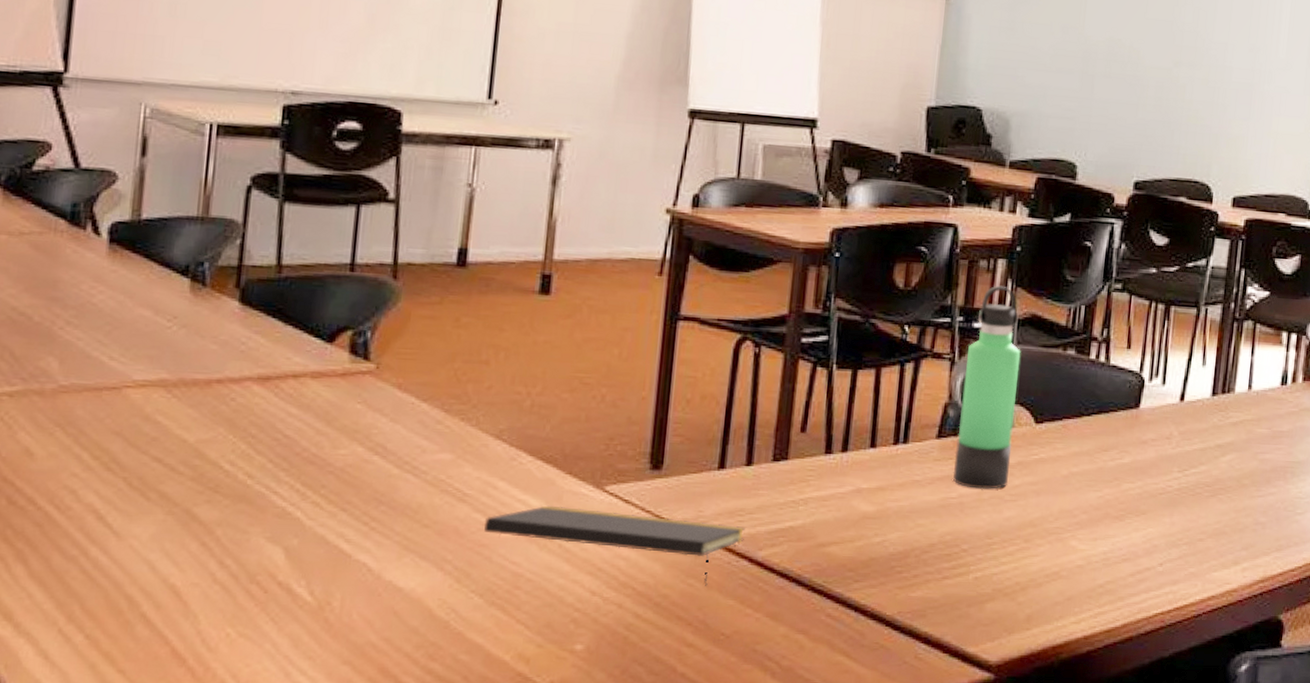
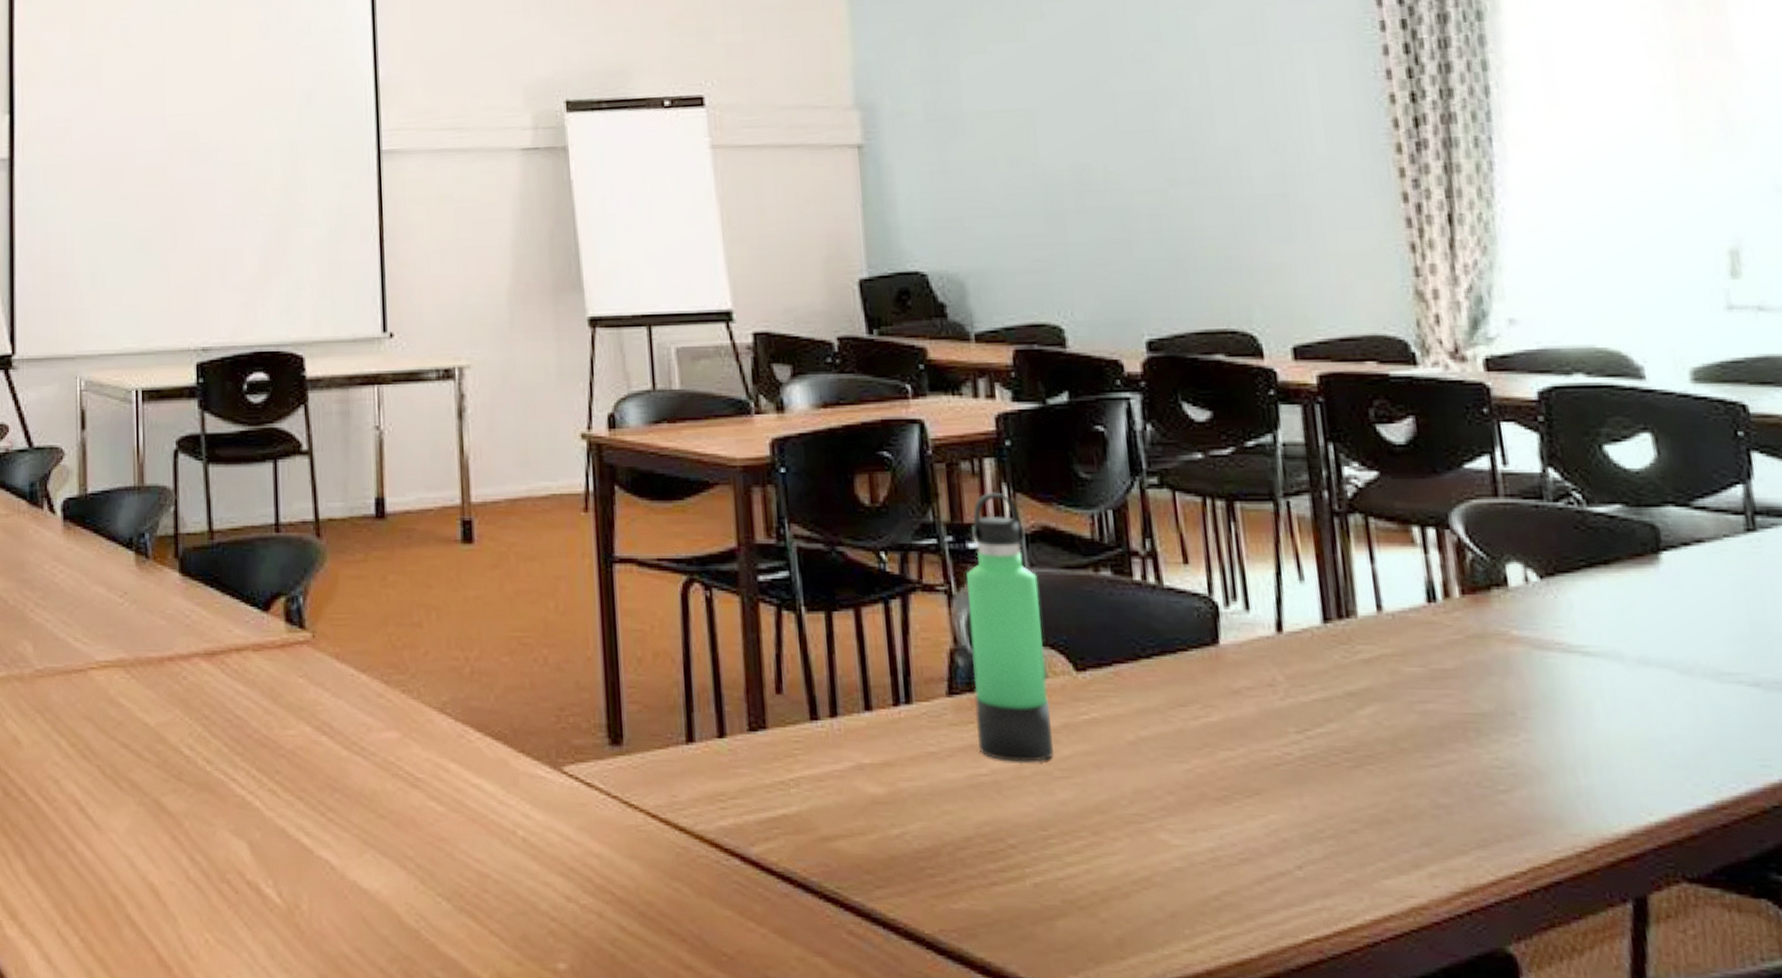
notepad: present [484,505,745,586] -> none [441,790,731,891]

